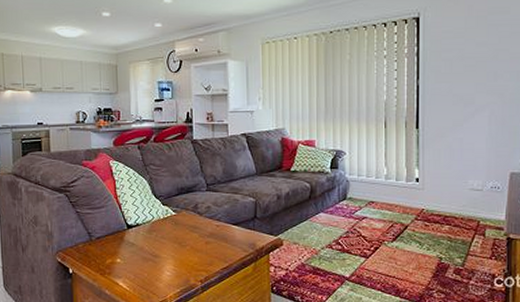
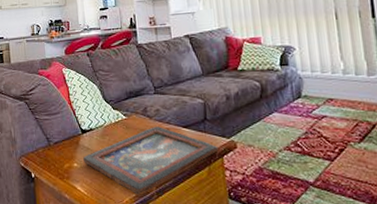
decorative tray: none [127,223,265,290] -> present [83,126,218,195]

